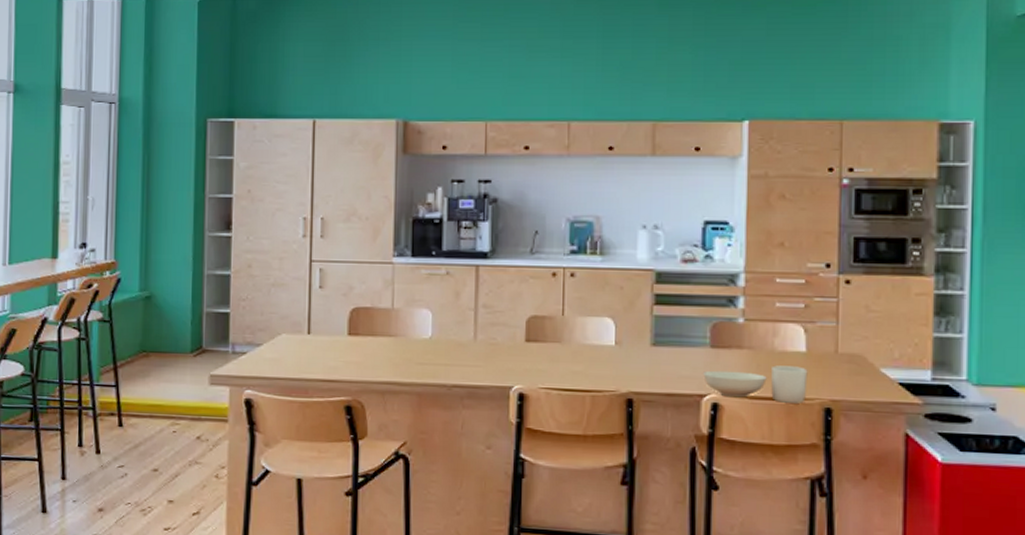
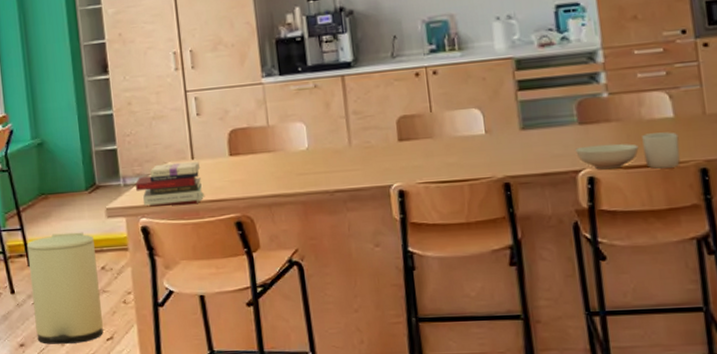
pedal bin: none [118,395,193,515] -> present [26,232,104,344]
books: none [244,334,317,381] -> present [135,161,205,207]

